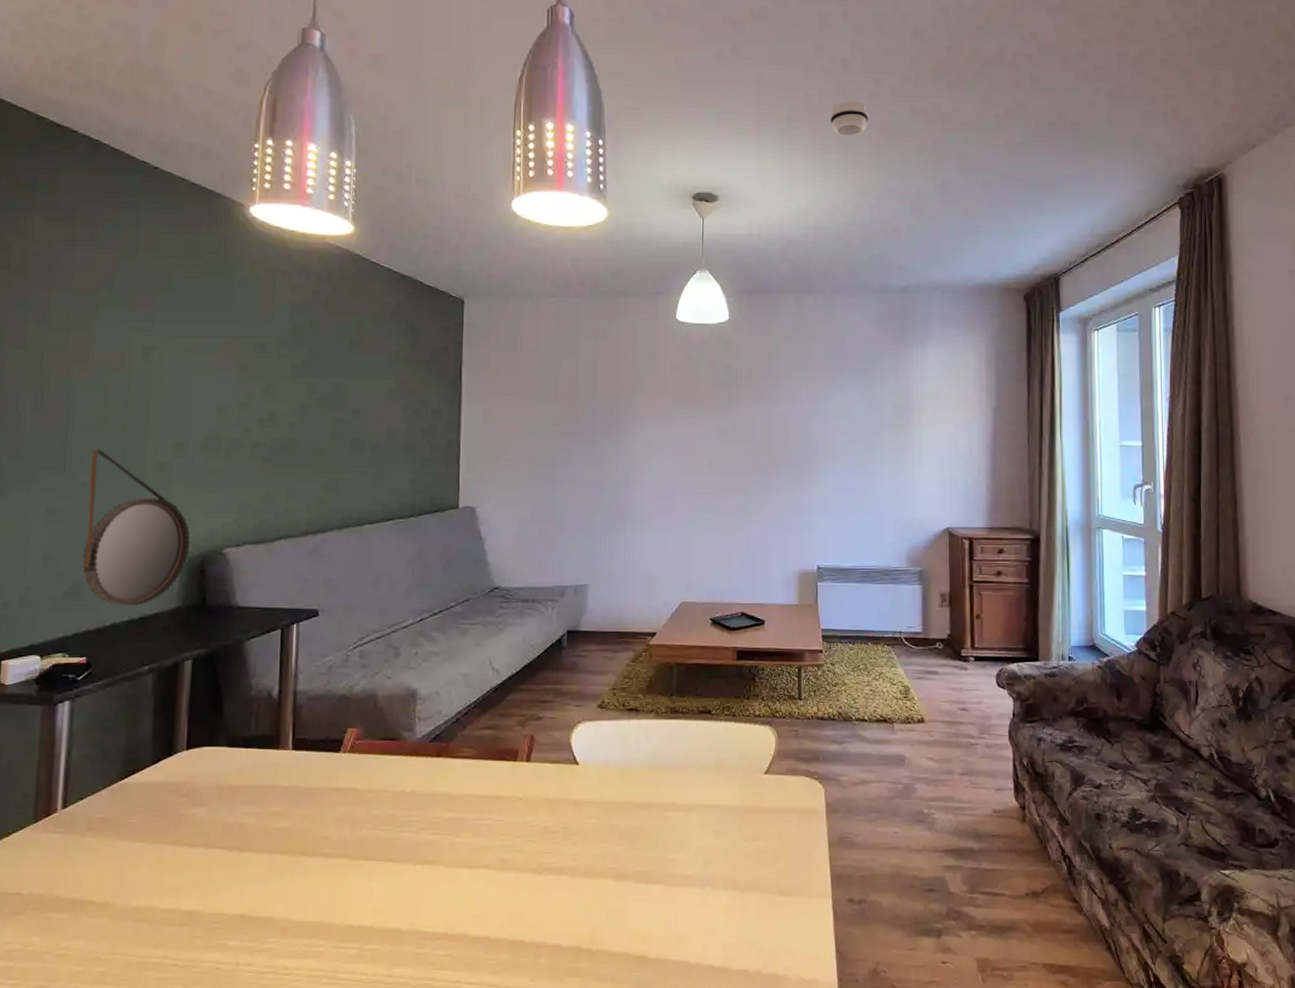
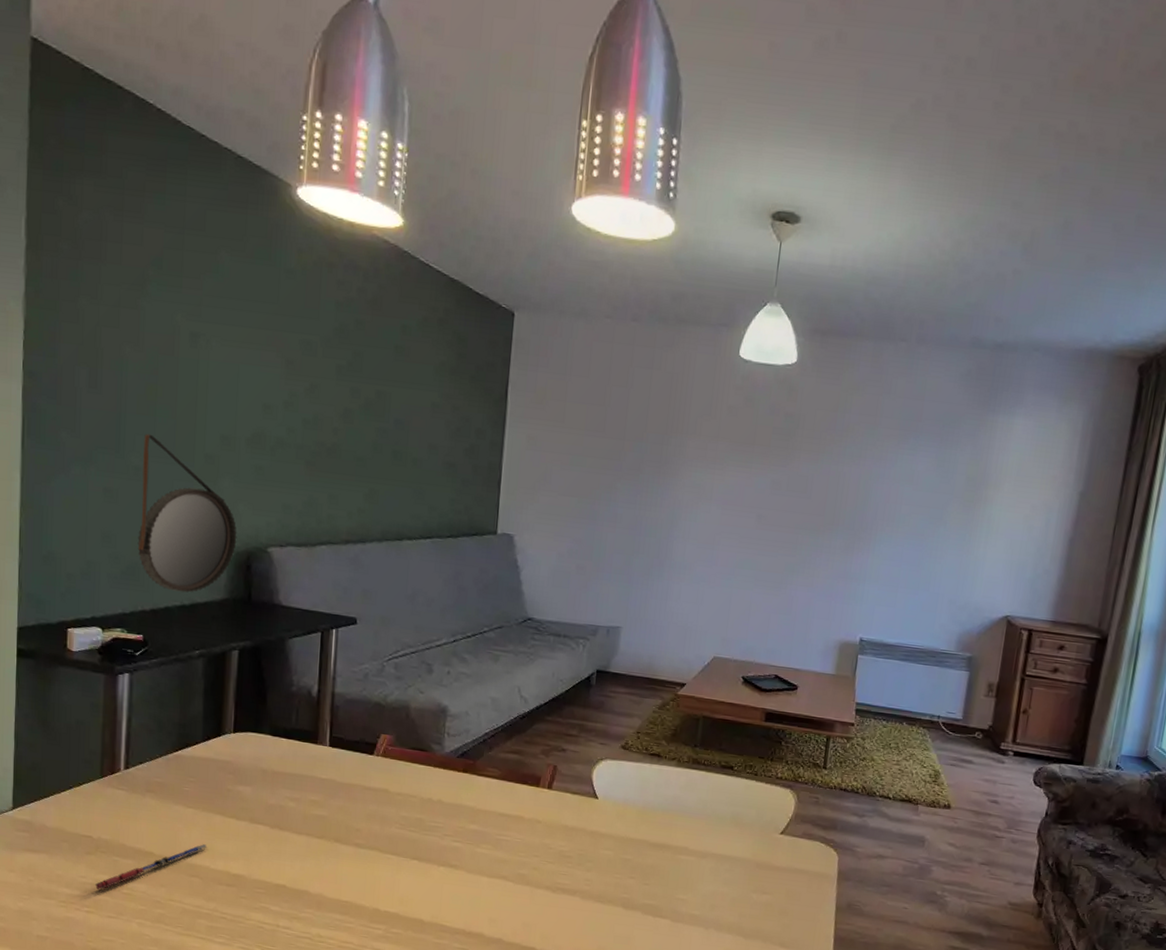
pen: none [22,881,156,955] -> present [94,844,207,890]
smoke detector: present [829,101,869,137] -> none [941,111,990,157]

